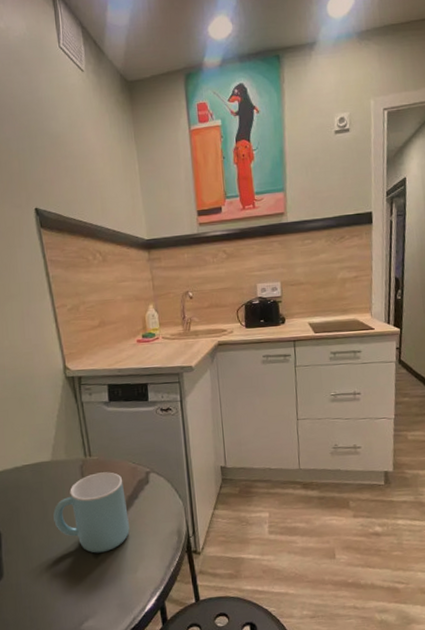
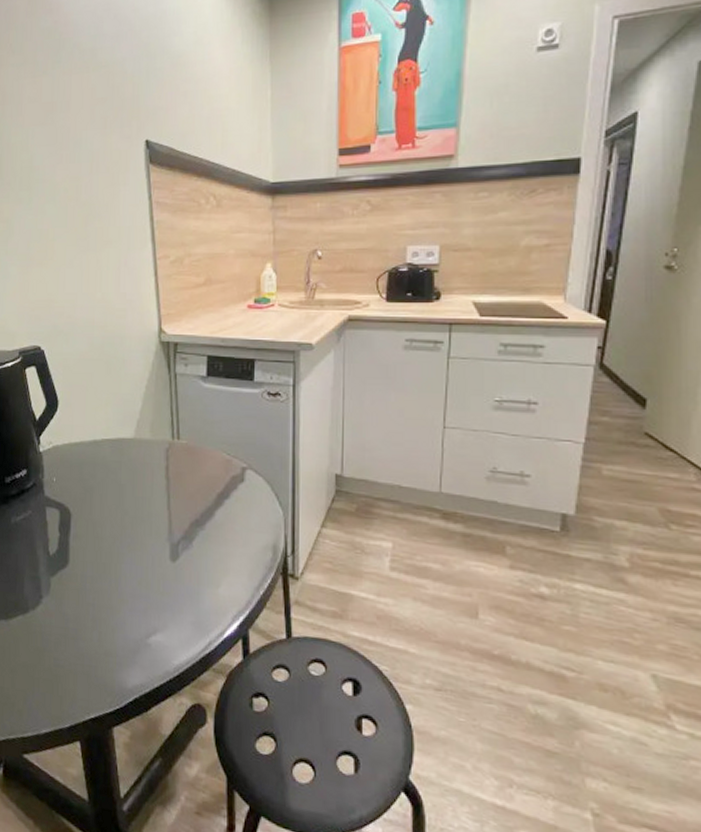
mug: present [53,472,130,553] -> none [130,460,216,557]

